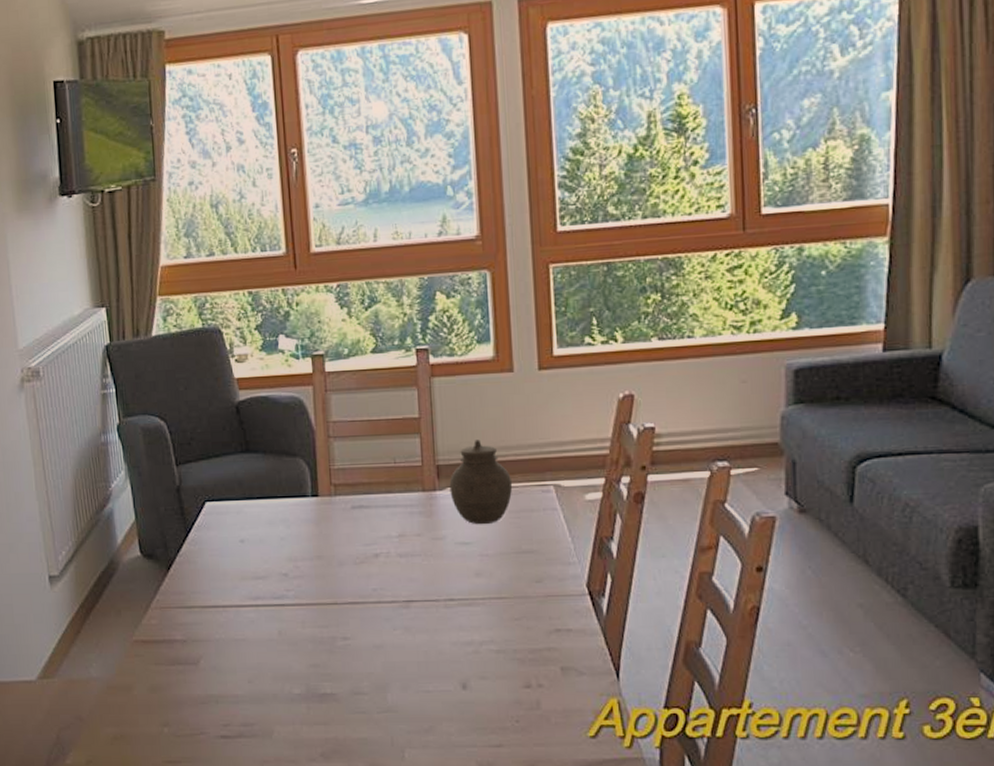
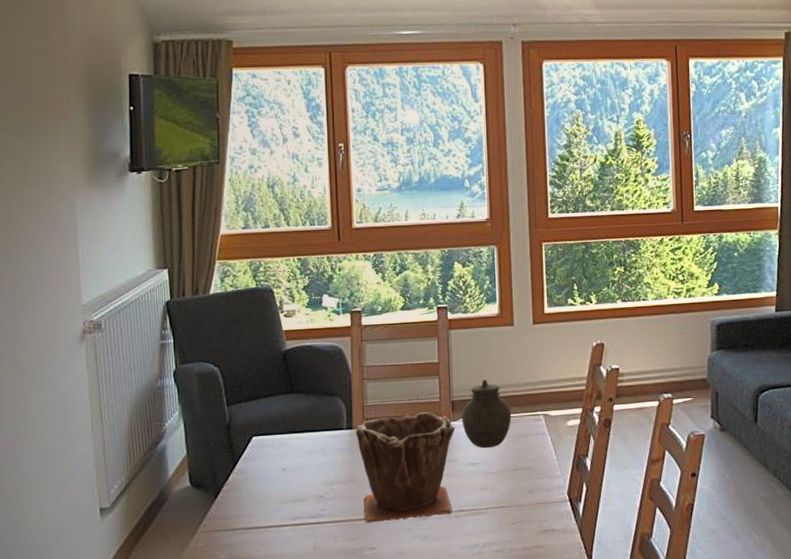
plant pot: none [322,478,442,608] -> present [355,412,455,523]

